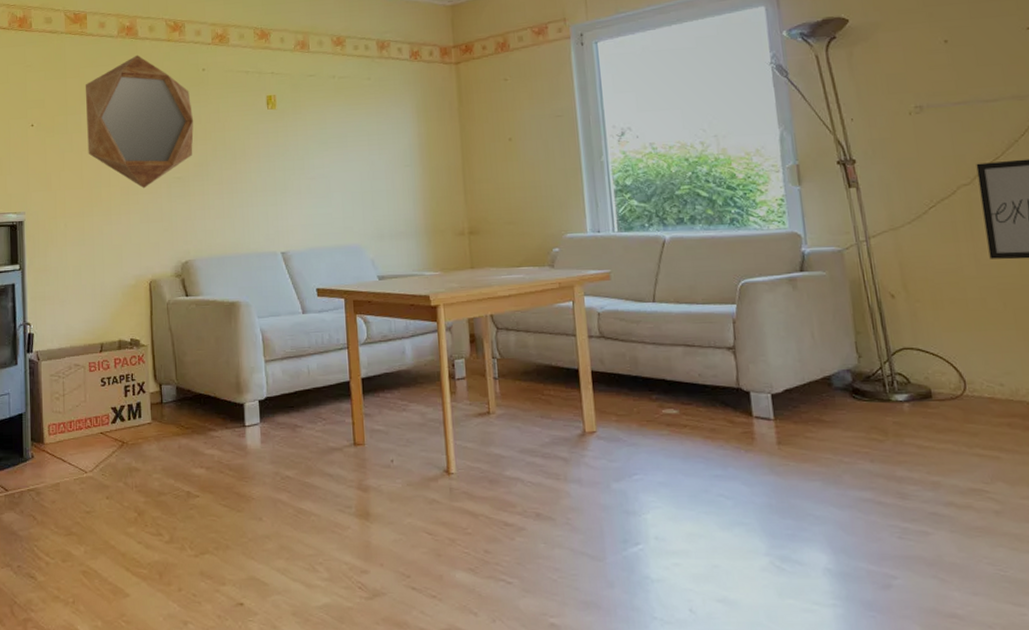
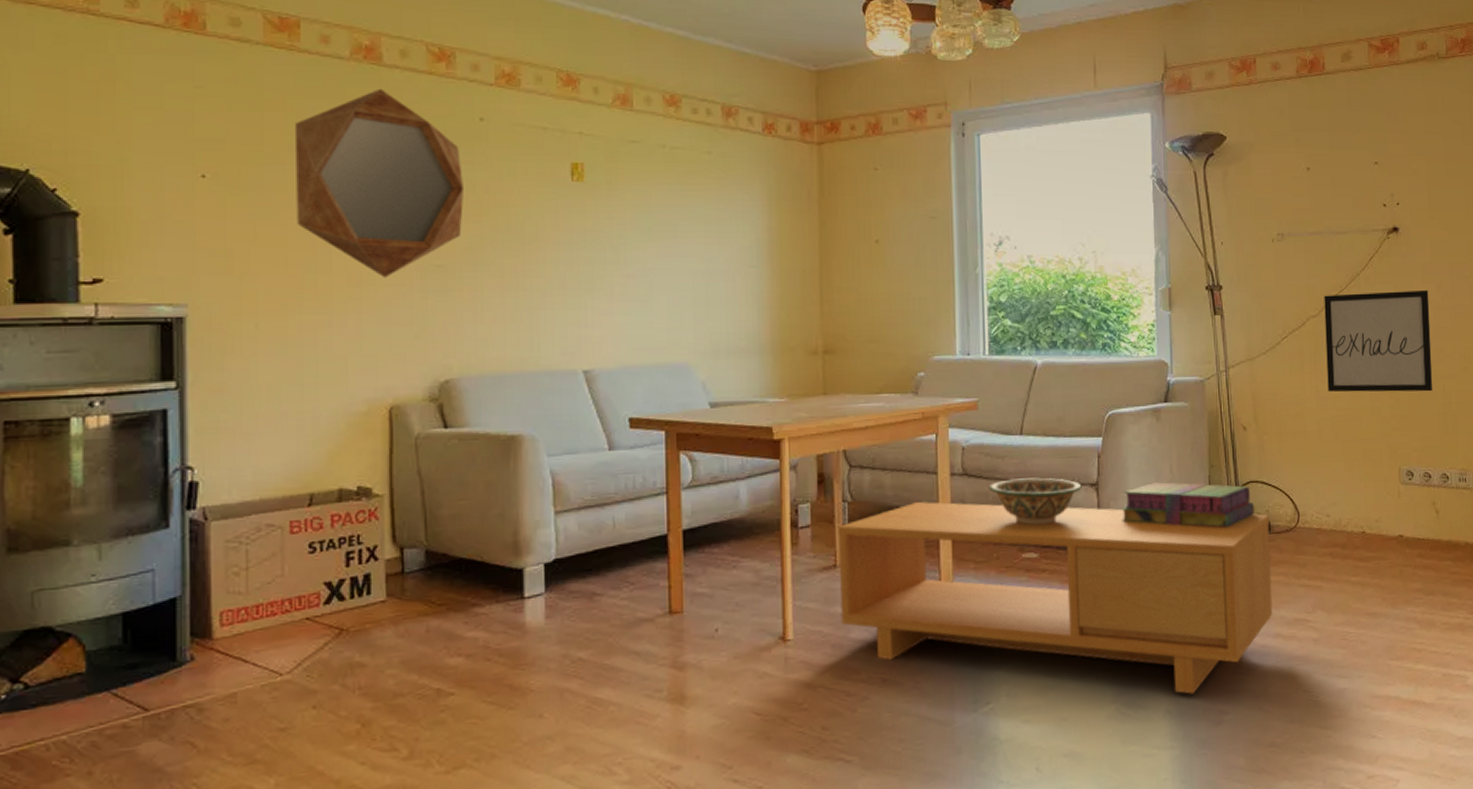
coffee table: none [489,360,942,555] -> present [837,502,1273,694]
decorative bowl: none [625,341,719,384] -> present [988,477,1082,525]
stack of books: none [761,347,911,394] -> present [1121,482,1254,529]

